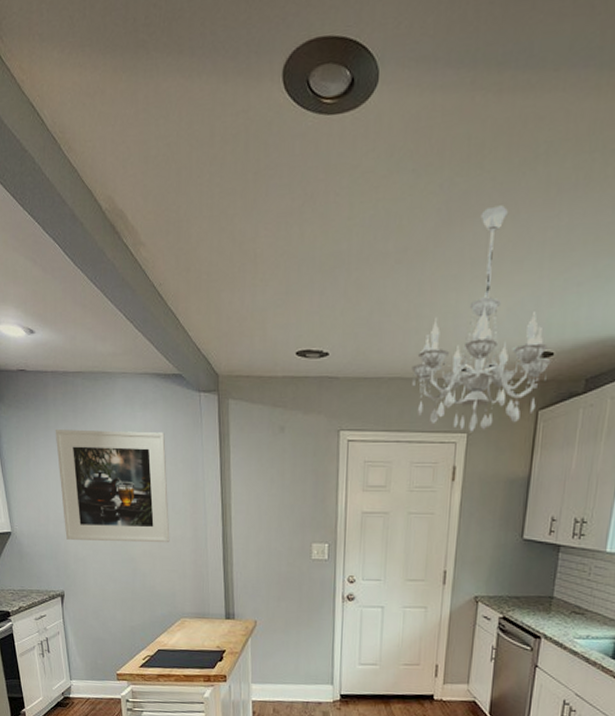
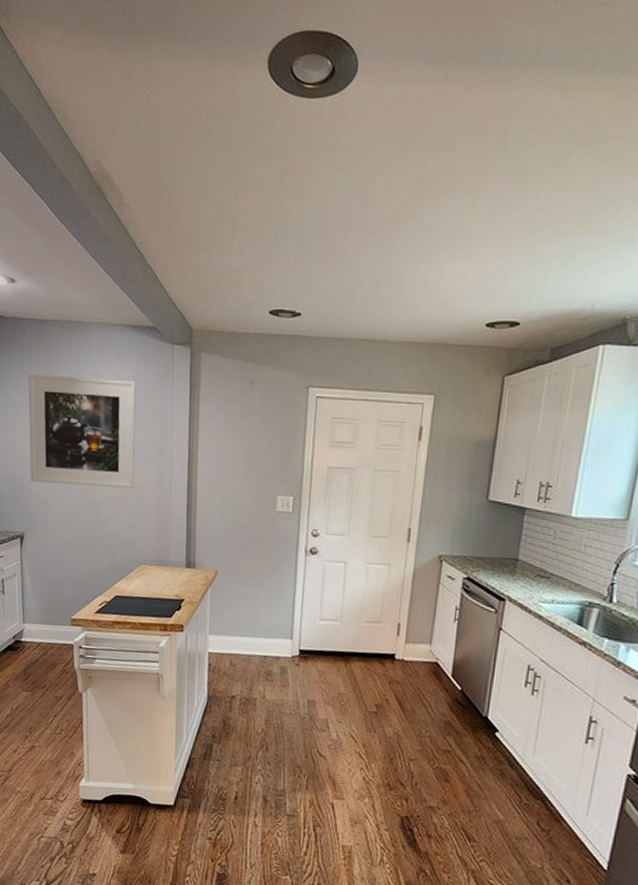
chandelier: present [411,205,551,432] -> none [381,186,518,394]

